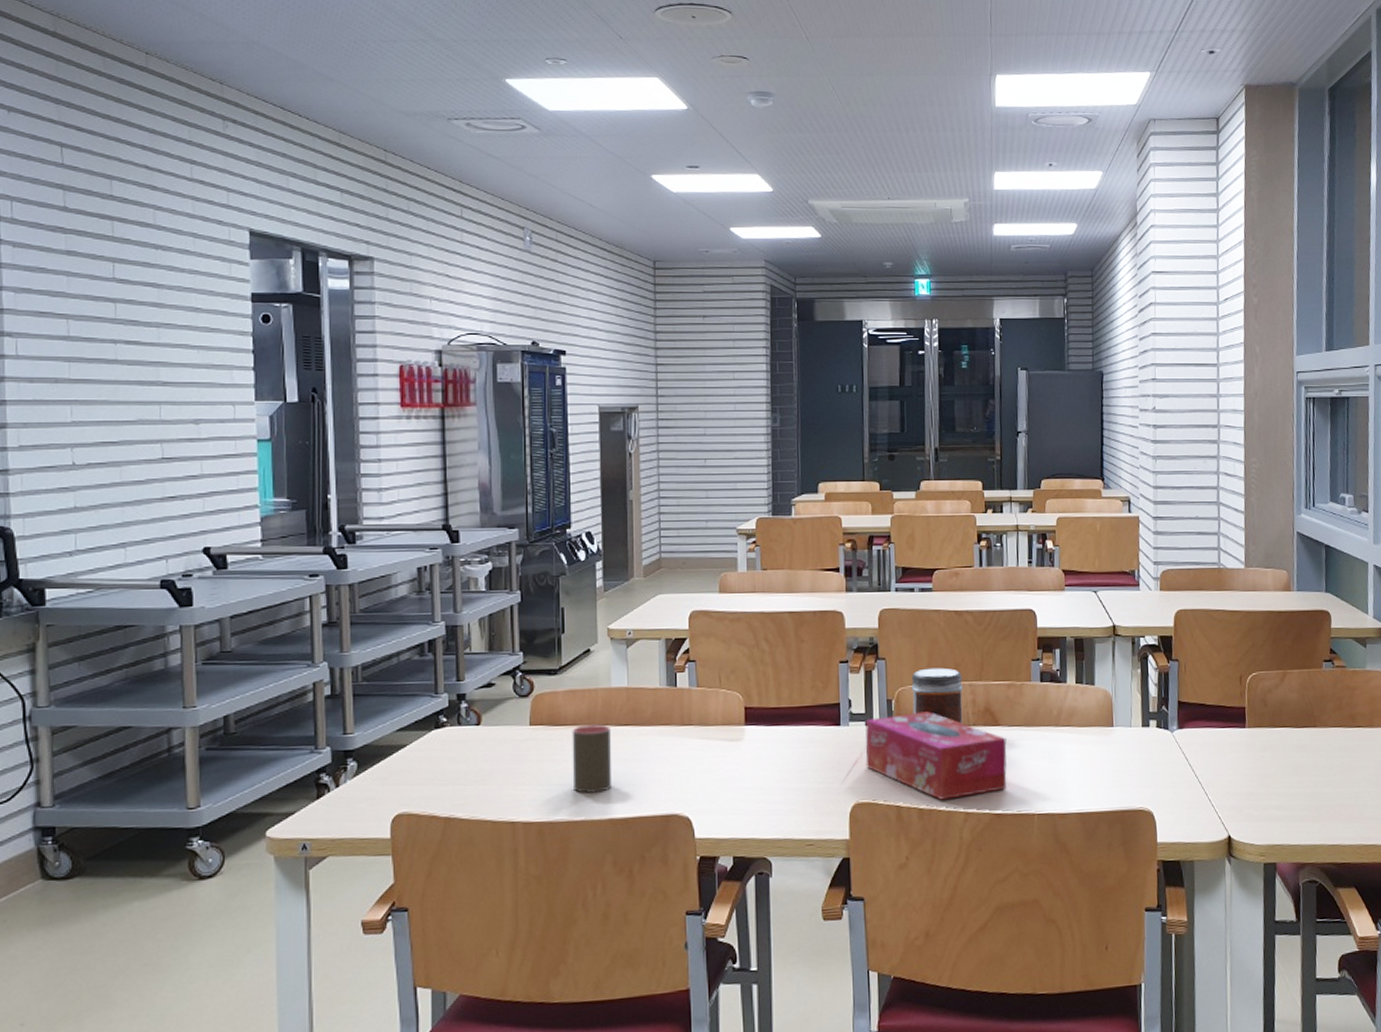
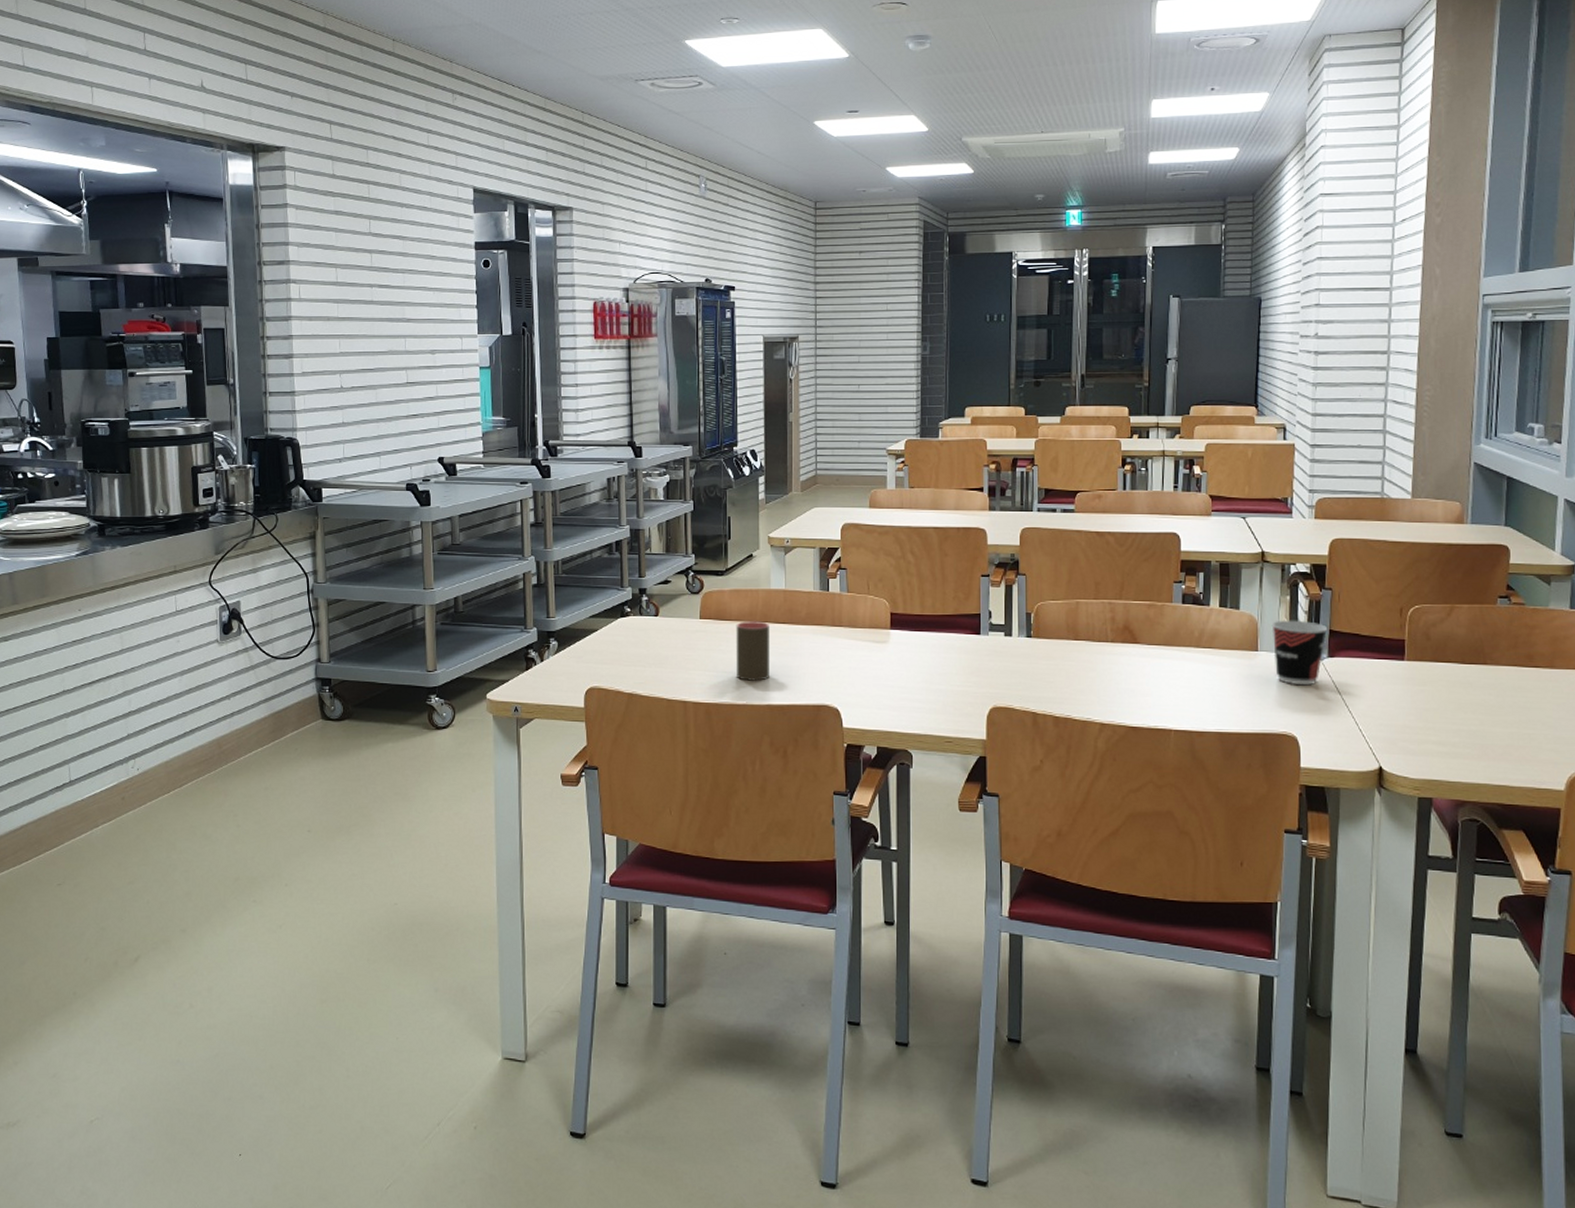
tissue box: present [865,711,1007,800] -> none [1004,626,1145,710]
jar: present [910,667,963,724] -> none [1050,585,1102,640]
cup: none [1125,692,1177,759] -> present [1271,620,1328,686]

